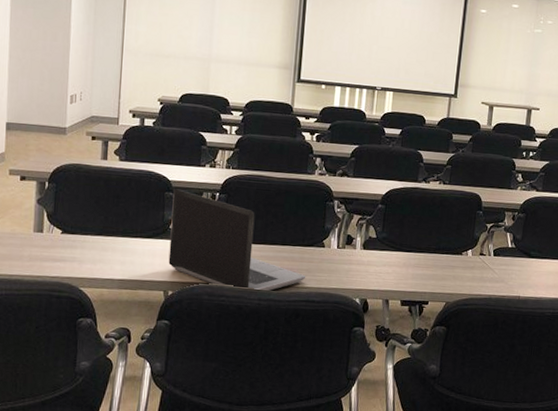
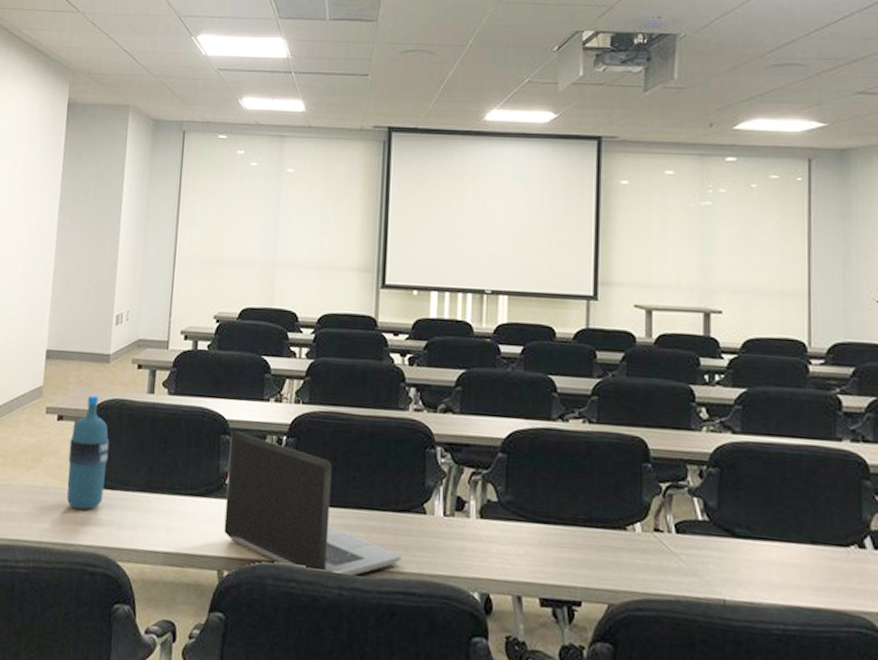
water bottle: none [32,160,69,250] -> present [67,395,110,510]

